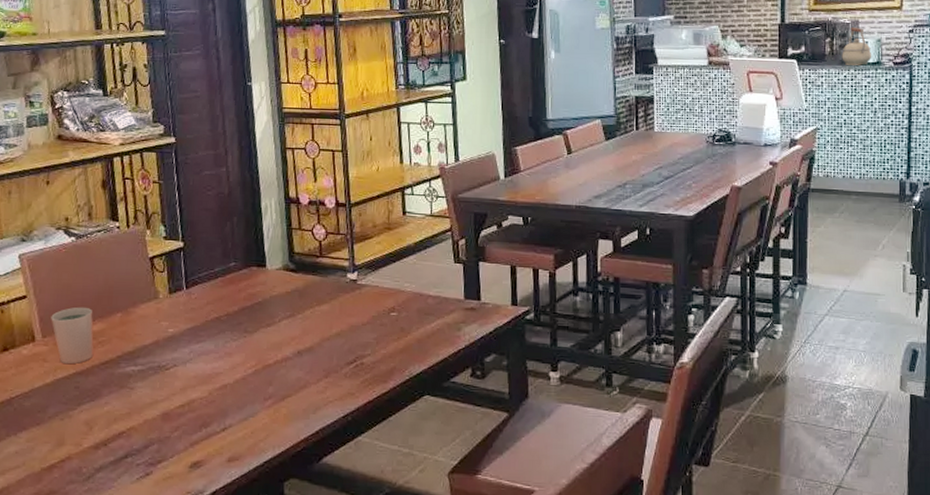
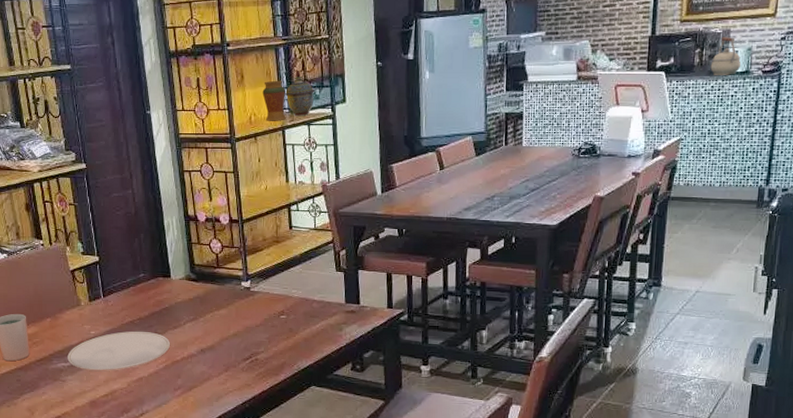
plate: none [138,329,262,377] -> present [67,331,170,371]
decorative vase: none [376,54,401,98] -> present [262,80,286,121]
decorative jar: none [401,44,433,94] -> present [285,70,314,117]

